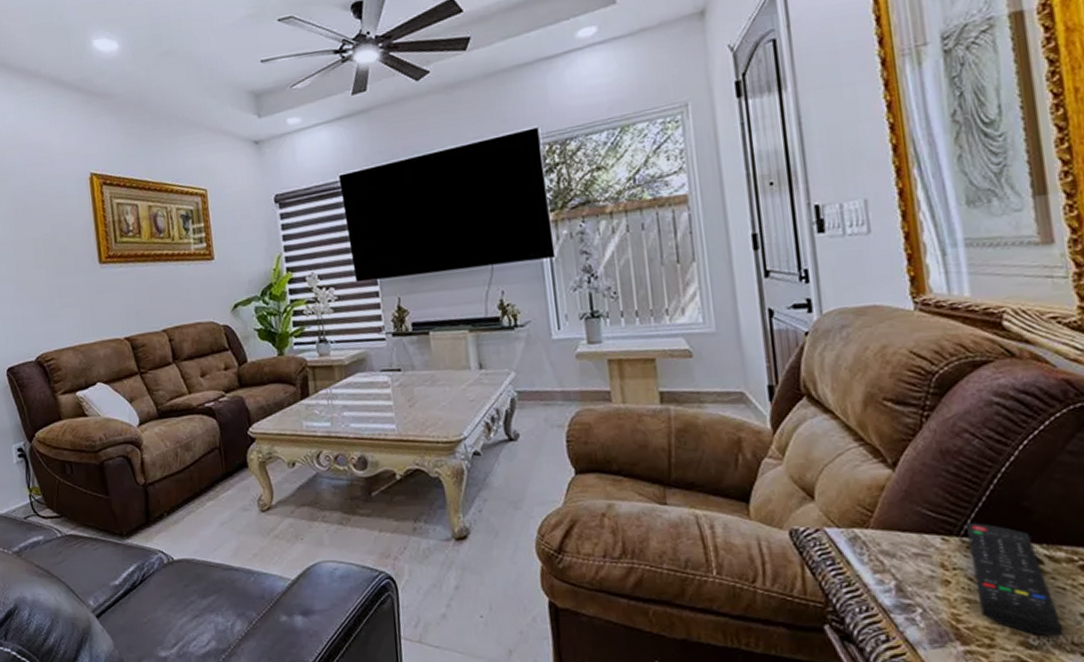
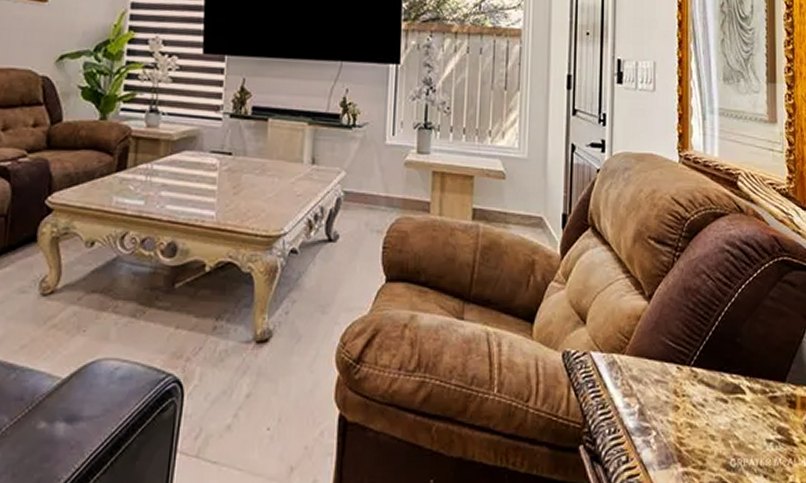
remote control: present [966,522,1064,636] -> none [696,354,754,460]

